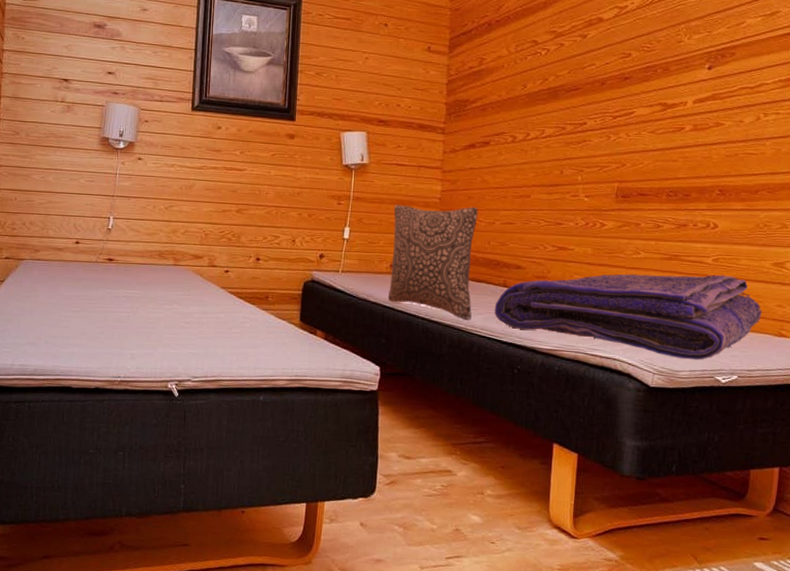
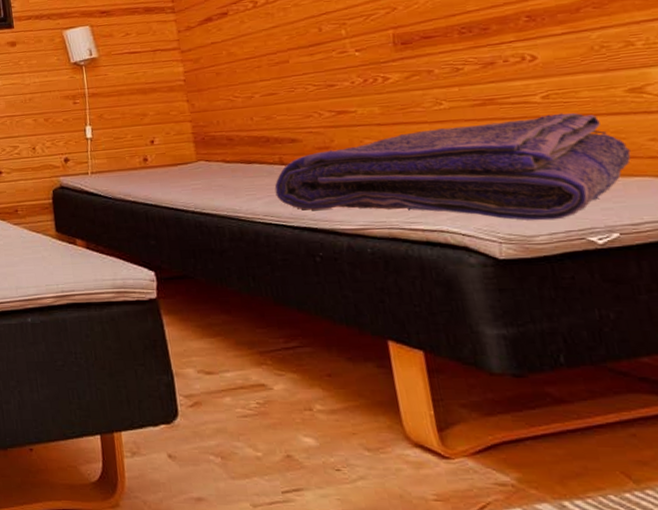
pillow: present [388,204,478,321] -> none [135,82,250,209]

